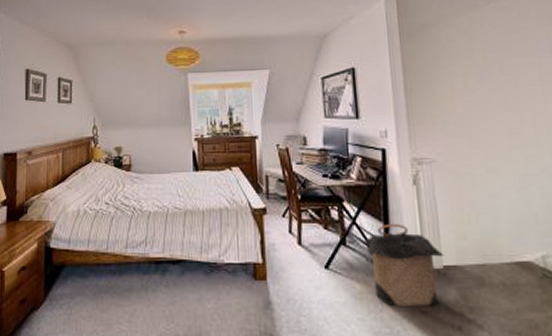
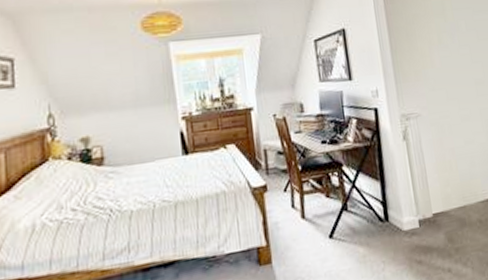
laundry hamper: present [363,223,444,306] -> none [363,180,433,263]

